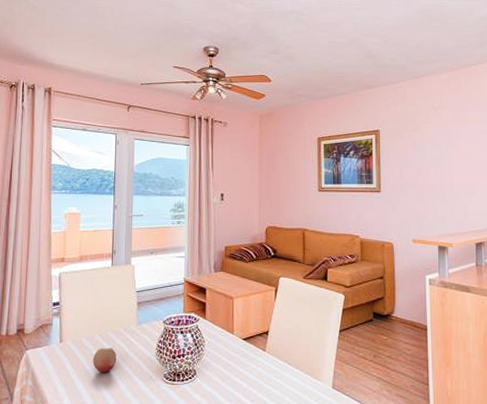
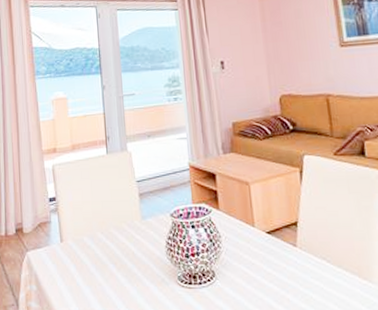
fruit: present [93,348,117,373] -> none [97,247,124,275]

